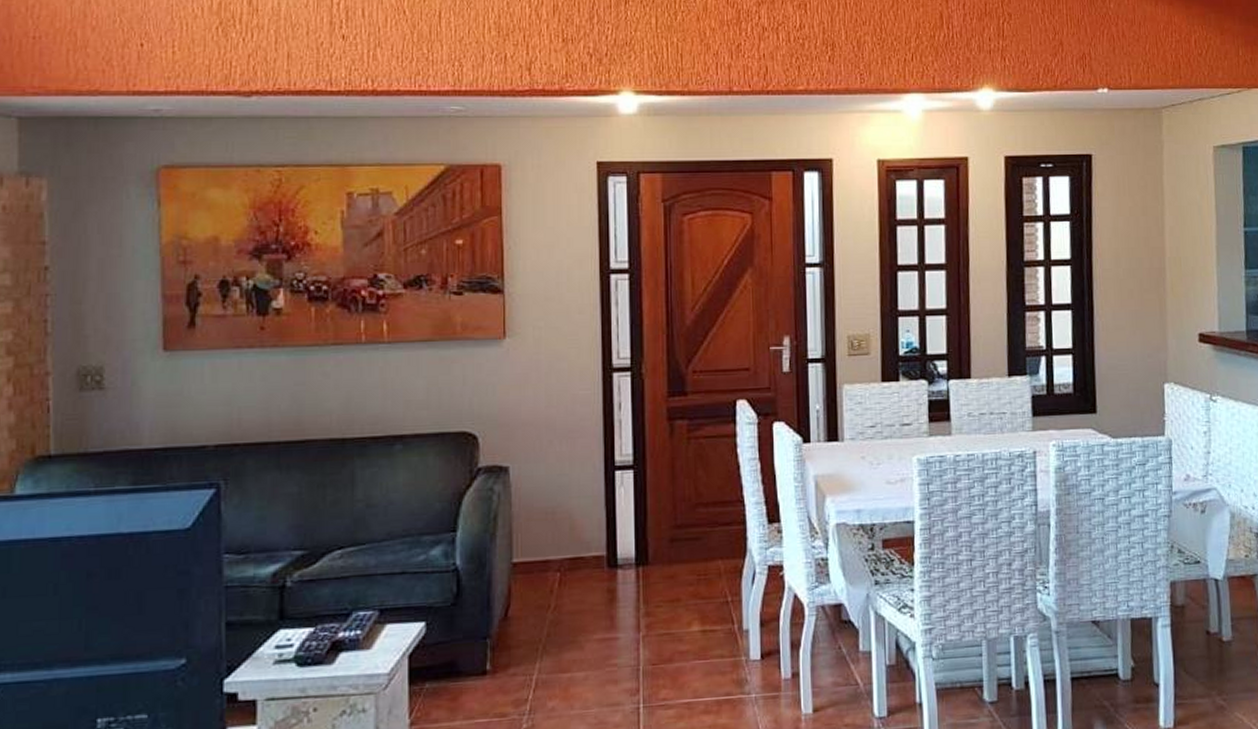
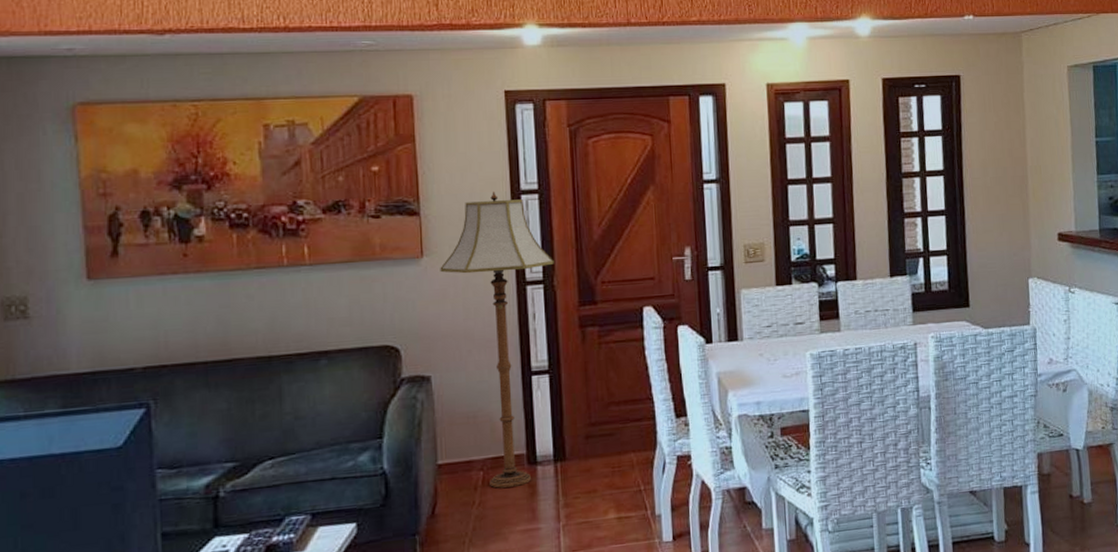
floor lamp: none [523,270,643,592] -> present [440,192,554,488]

